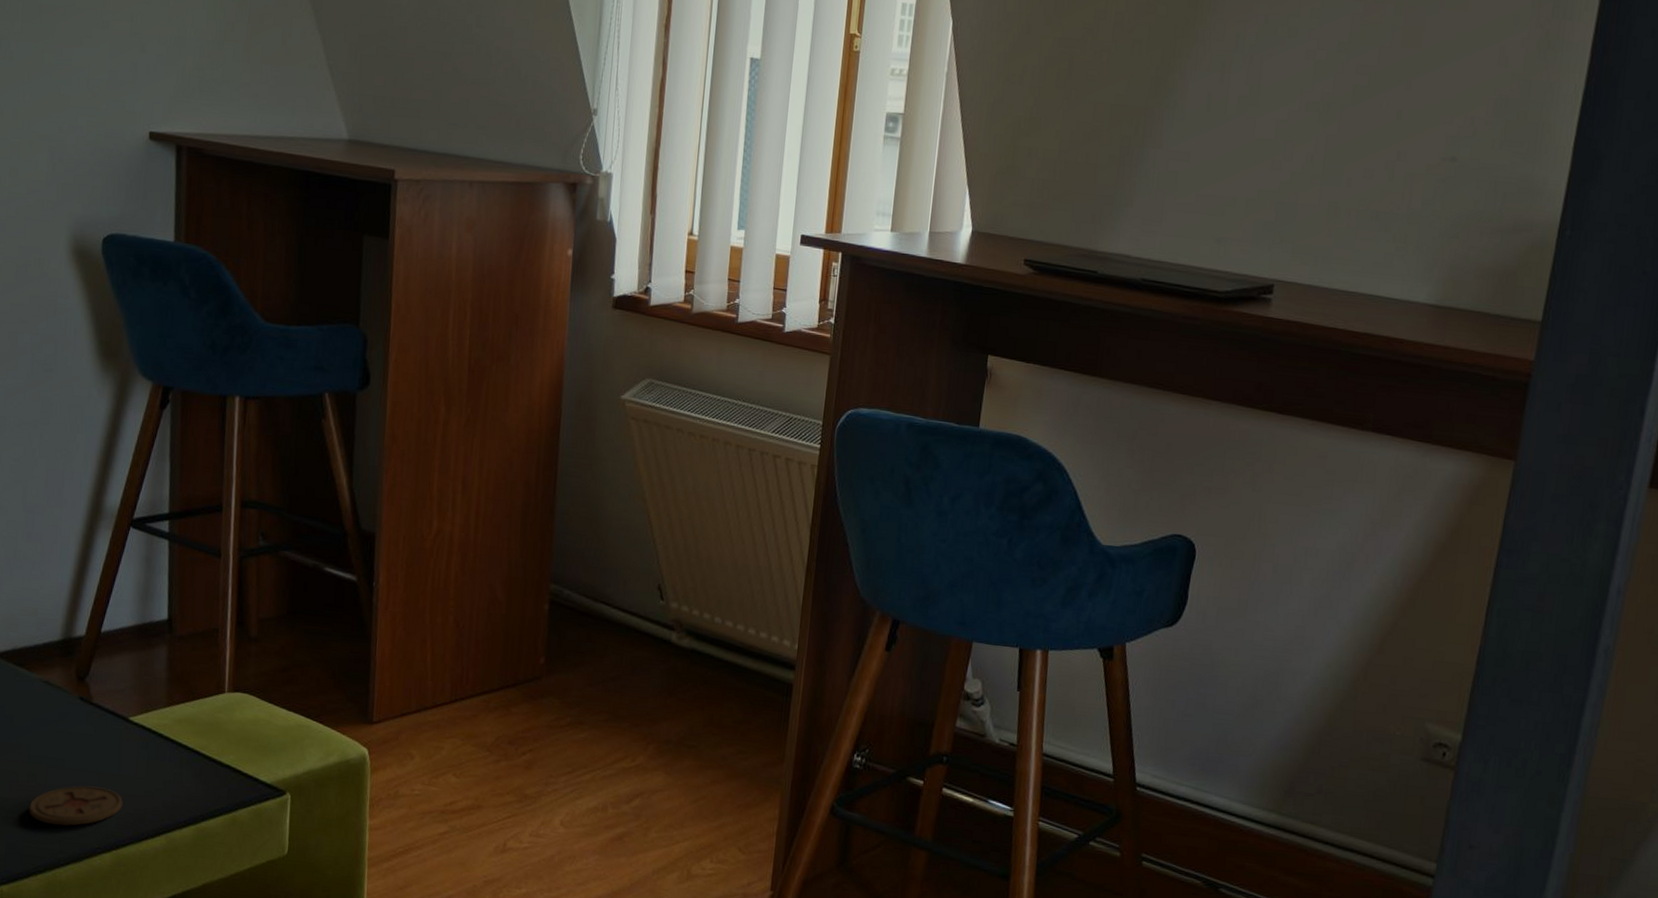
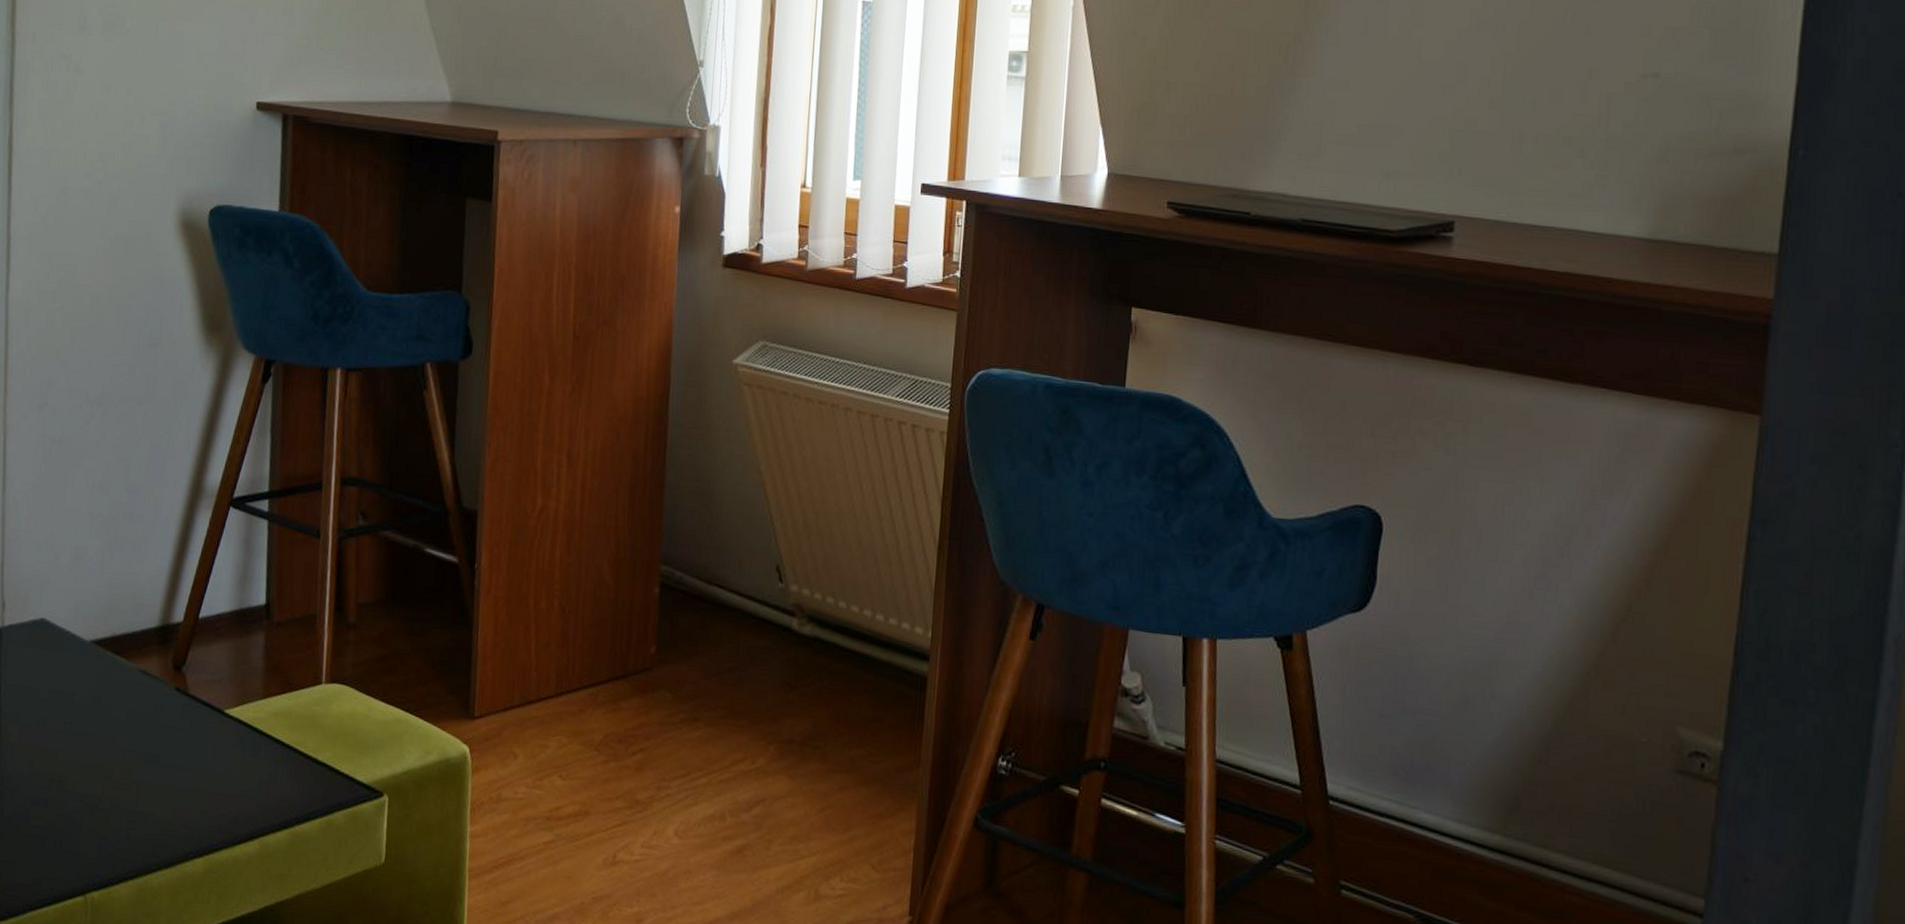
coaster: present [29,785,123,827] -> none [122,783,216,828]

